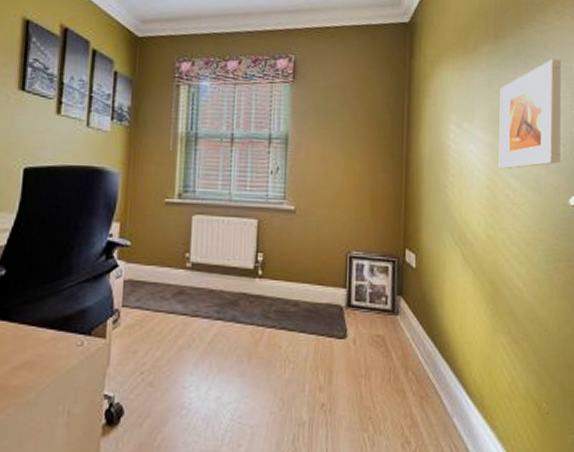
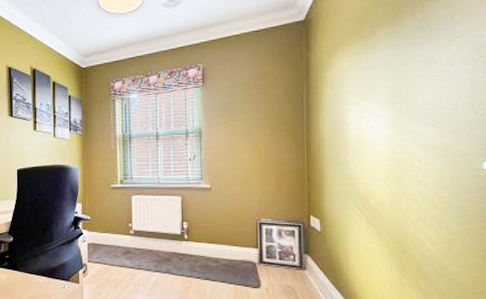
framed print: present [499,58,561,169] -> none [401,29,472,140]

